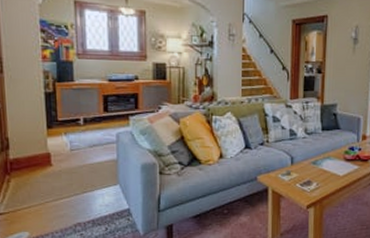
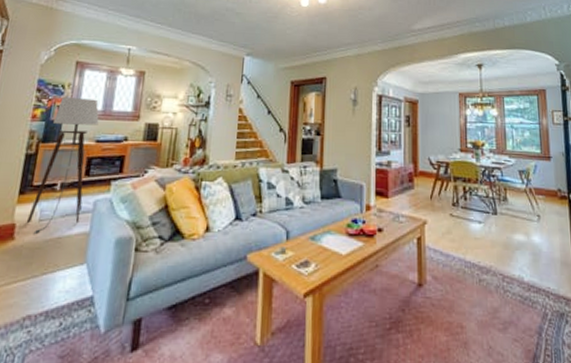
floor lamp: none [59,38,108,161] -> present [26,97,99,234]

